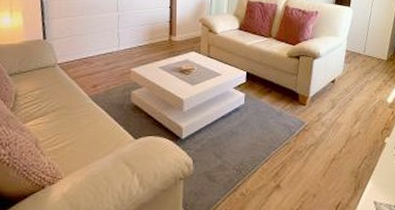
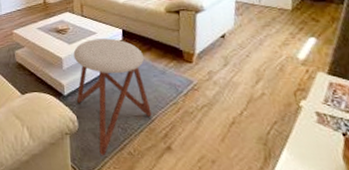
stool: none [194,80,266,199] -> present [73,38,152,156]

